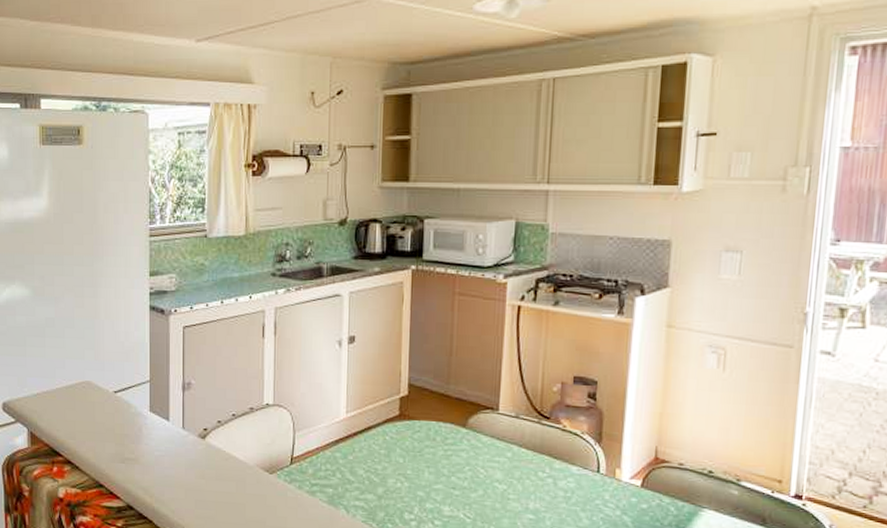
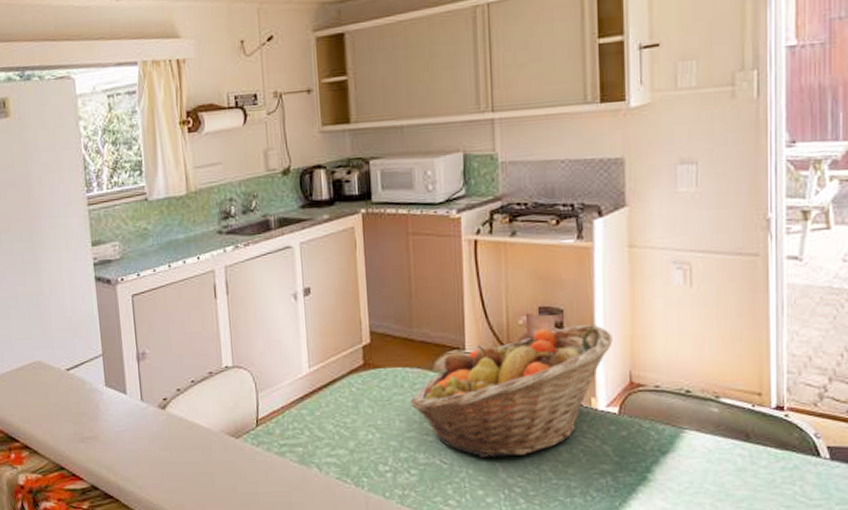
fruit basket: none [441,397,643,517] -> present [411,323,613,459]

